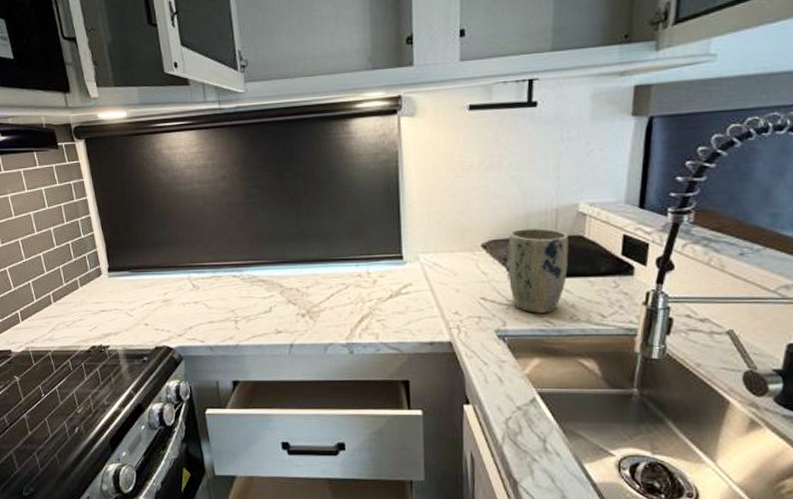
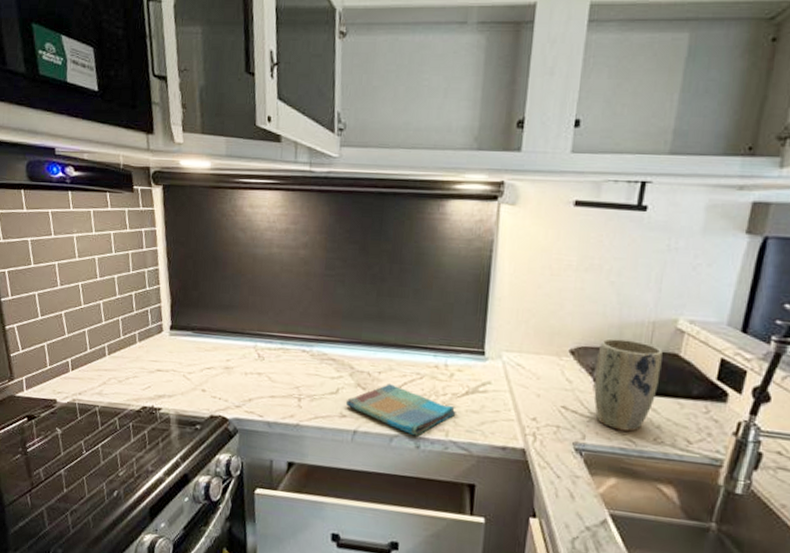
dish towel: none [279,297,383,342] -> present [345,384,456,436]

